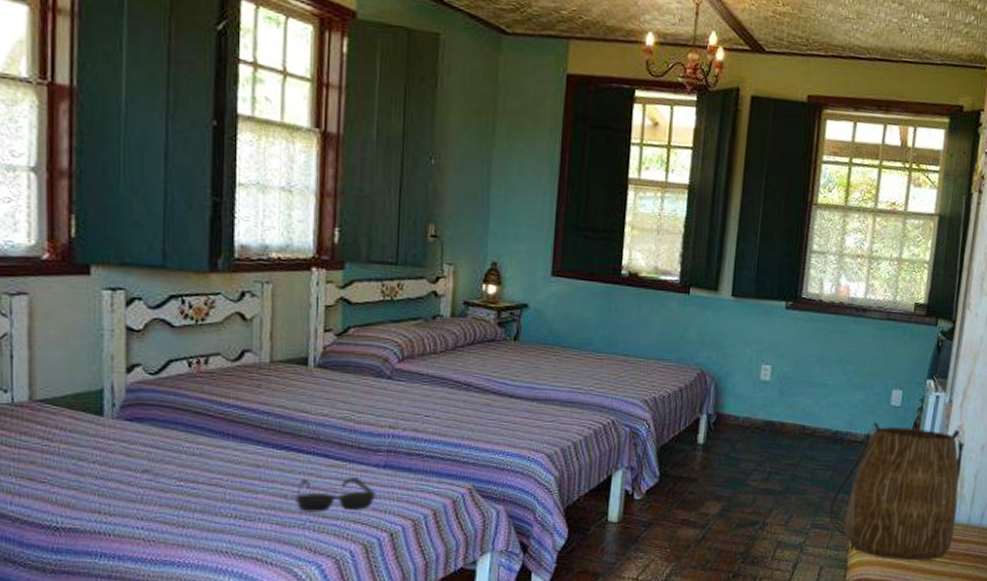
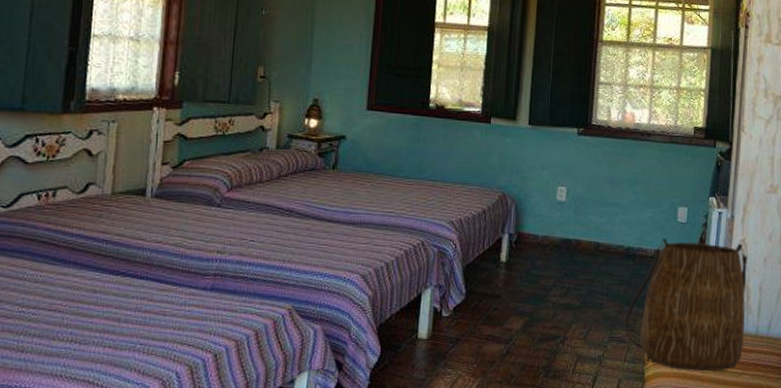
glasses: present [295,476,376,513] -> none [127,299,202,335]

